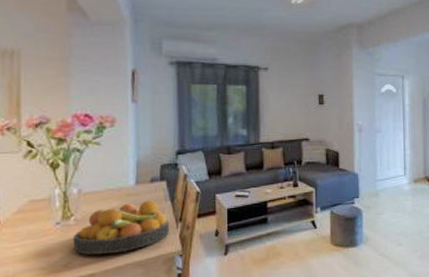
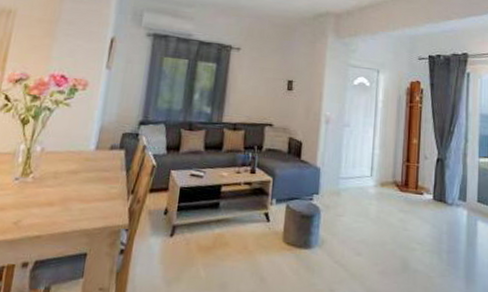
fruit bowl: present [73,200,169,255] -> none [26,167,121,218]

